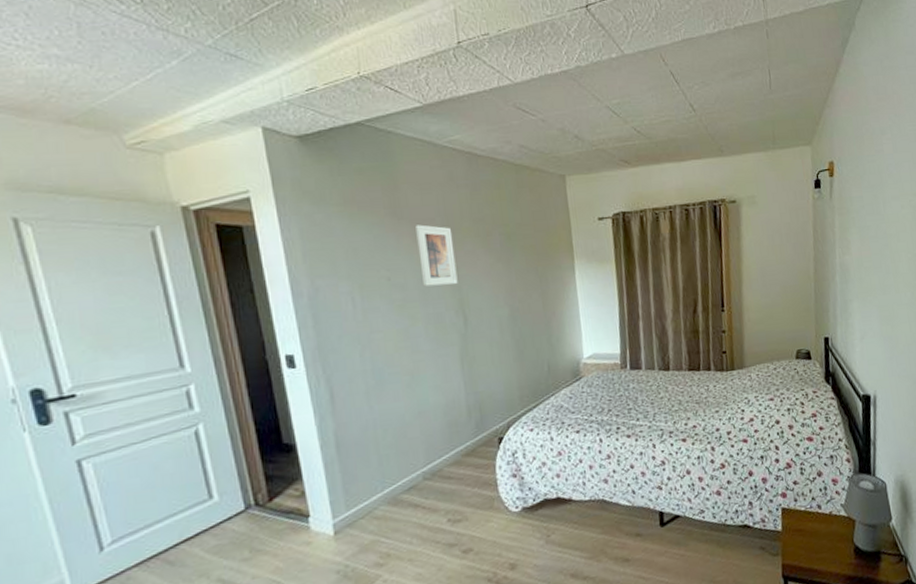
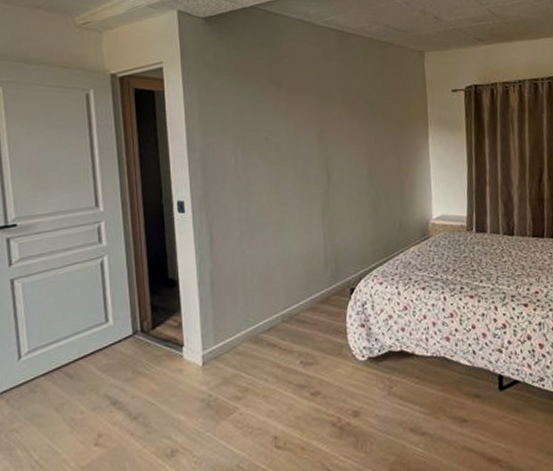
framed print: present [415,224,458,287] -> none [292,92,324,147]

